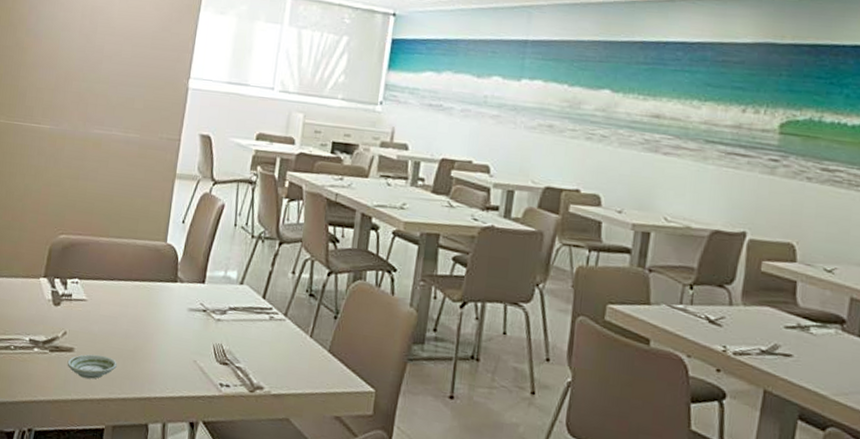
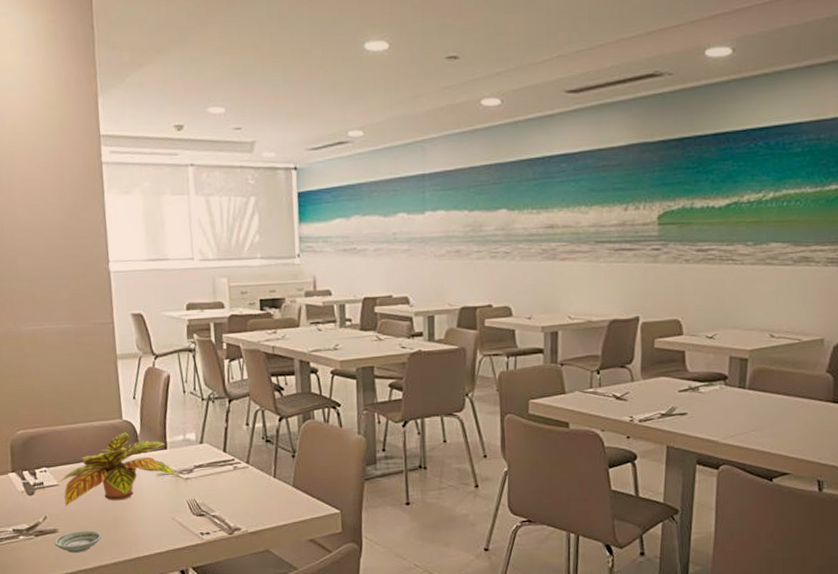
plant: none [86,256,211,331] -> present [58,432,179,506]

